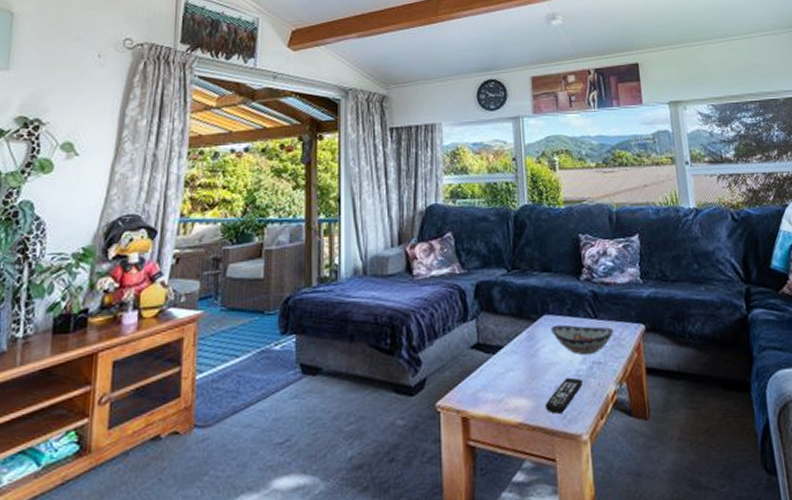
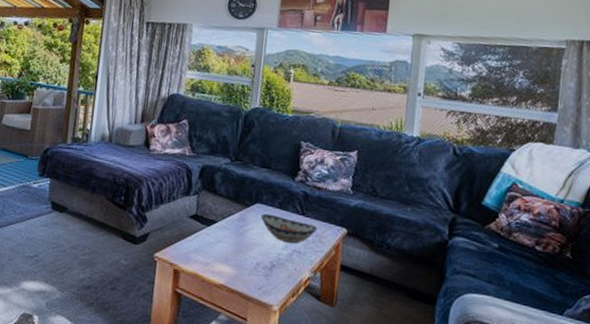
remote control: present [544,377,583,414] -> none [245,258,281,285]

